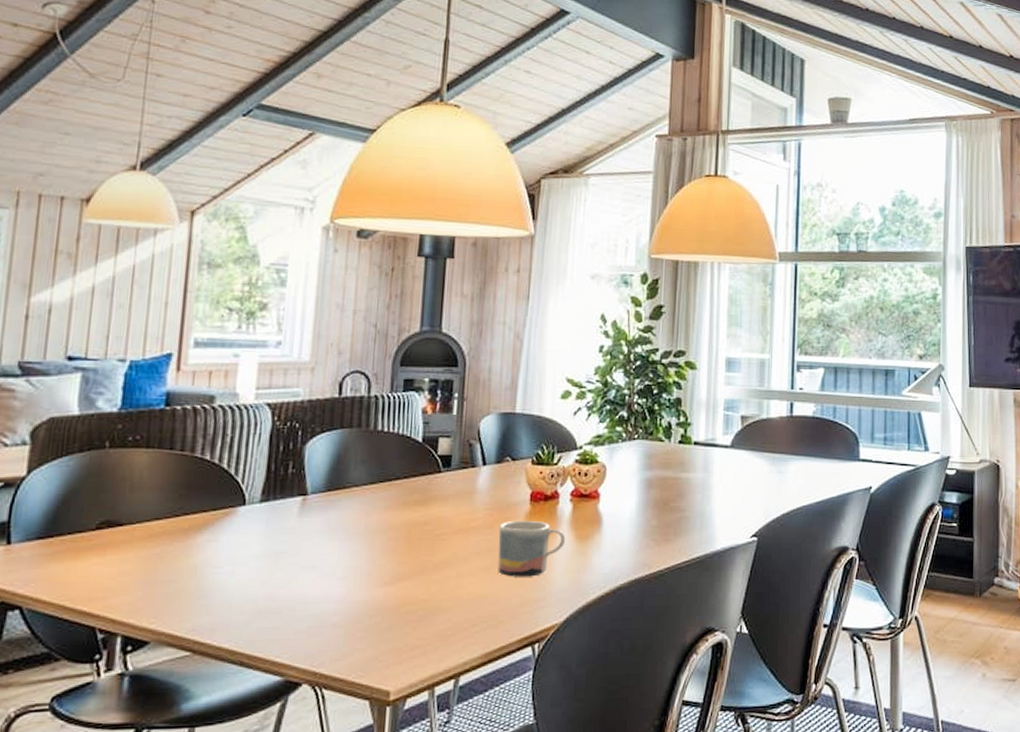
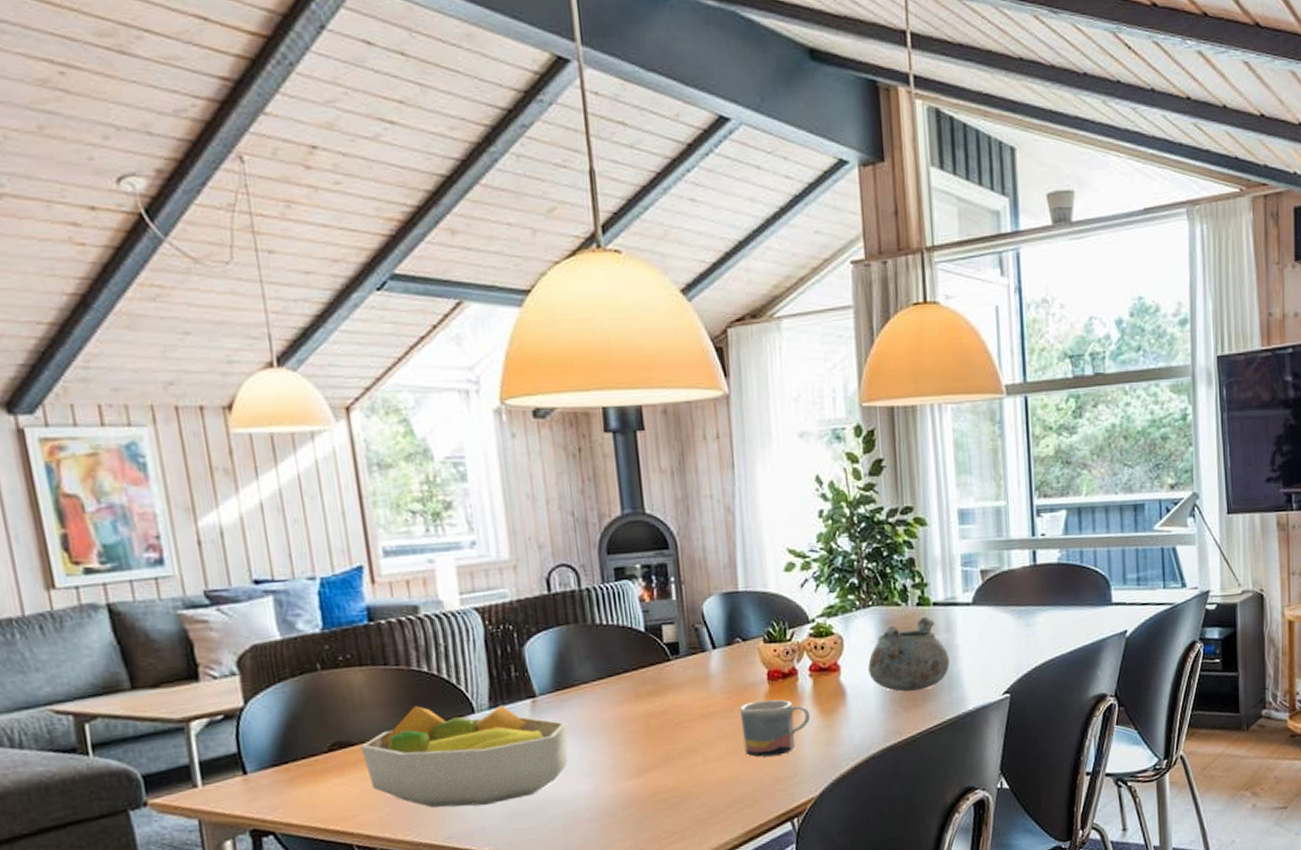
fruit bowl: none [127,492,332,600] -> present [360,705,568,808]
decorative bowl: none [626,454,703,525] -> present [868,616,949,692]

